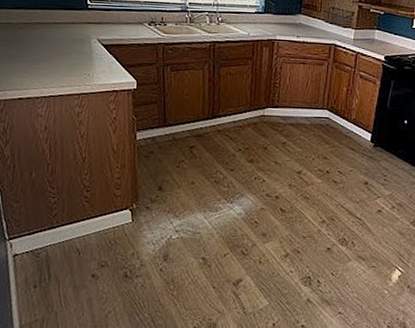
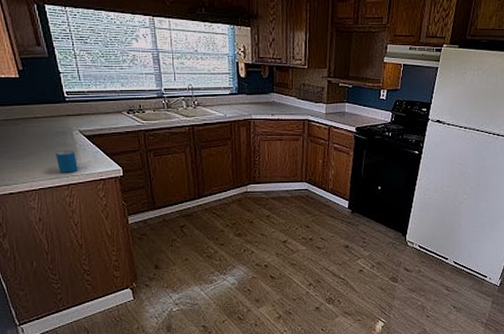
mug: none [70,58,93,82] -> present [56,150,79,173]

